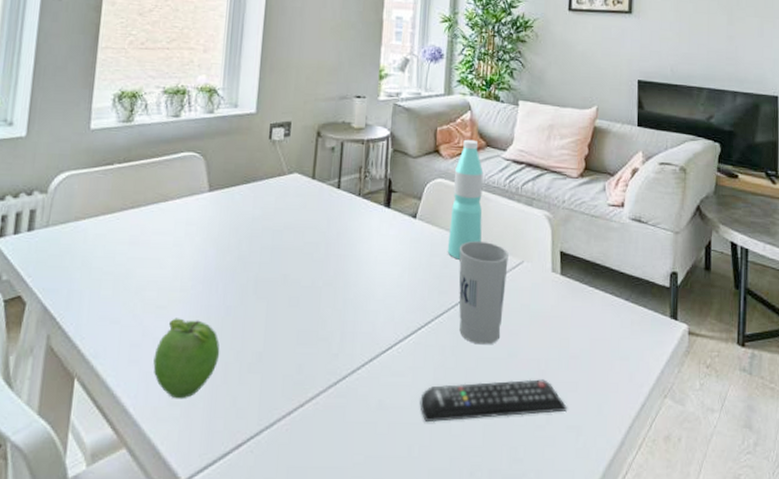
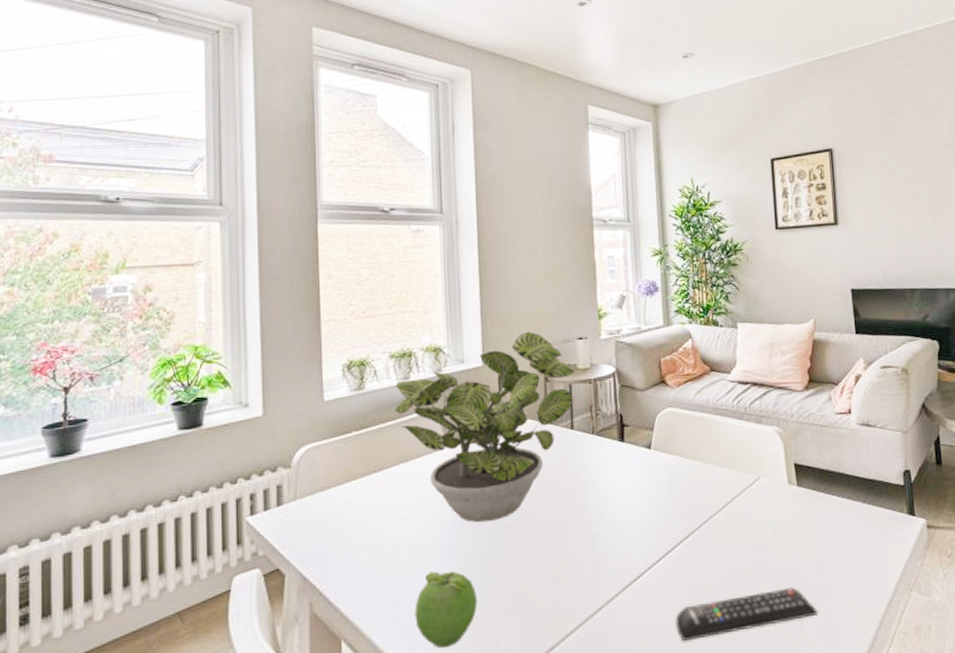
potted plant: none [161,83,349,274] -> present [395,331,575,523]
water bottle: present [447,139,483,260] -> none [682,366,716,484]
cup: present [459,241,509,345] -> none [696,463,746,562]

